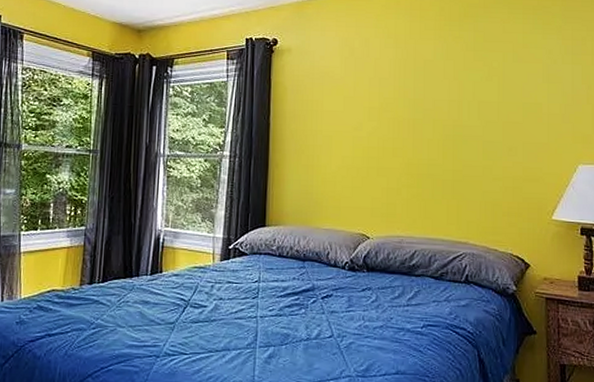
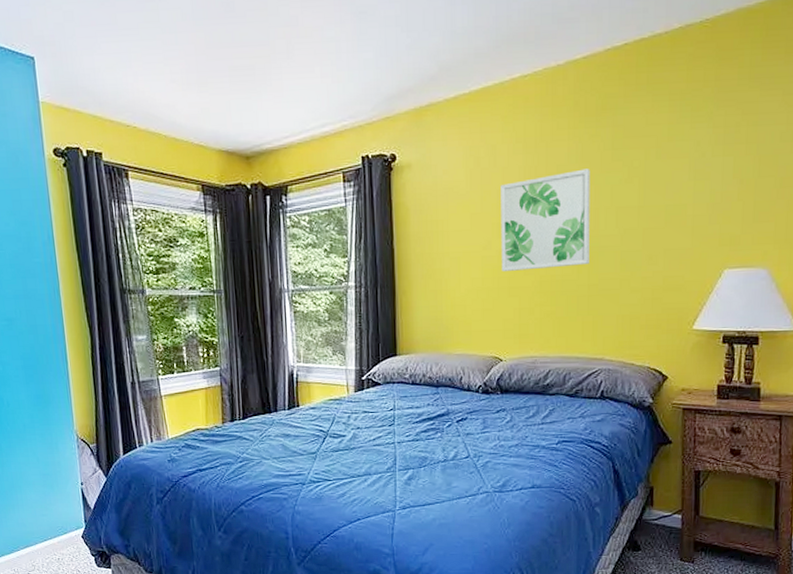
wall art: none [371,65,455,153] -> present [501,169,591,272]

